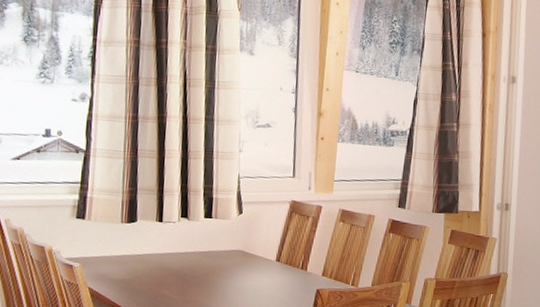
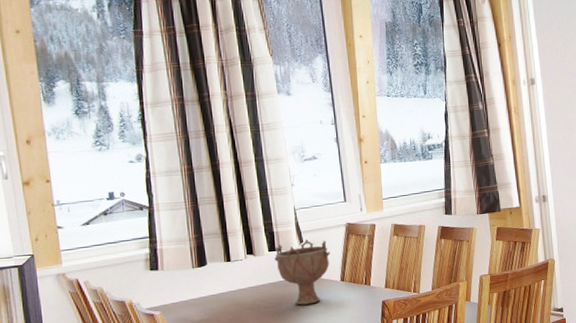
decorative bowl: none [209,211,270,281] -> present [275,239,331,305]

